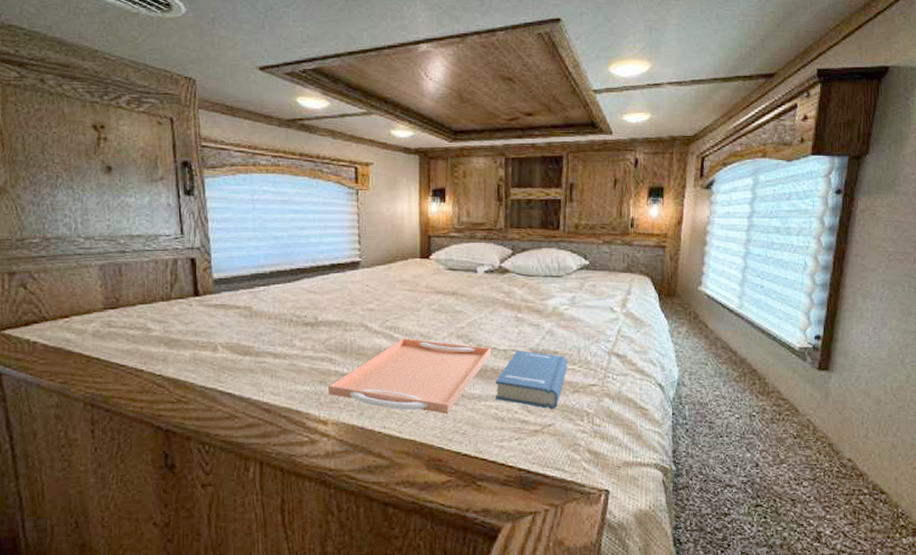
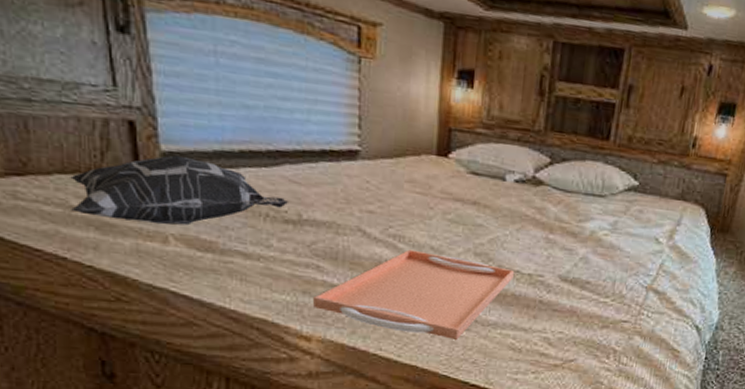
decorative pillow: none [148,281,307,337] -> present [70,155,288,226]
book: present [495,350,567,410] -> none [513,276,600,344]

